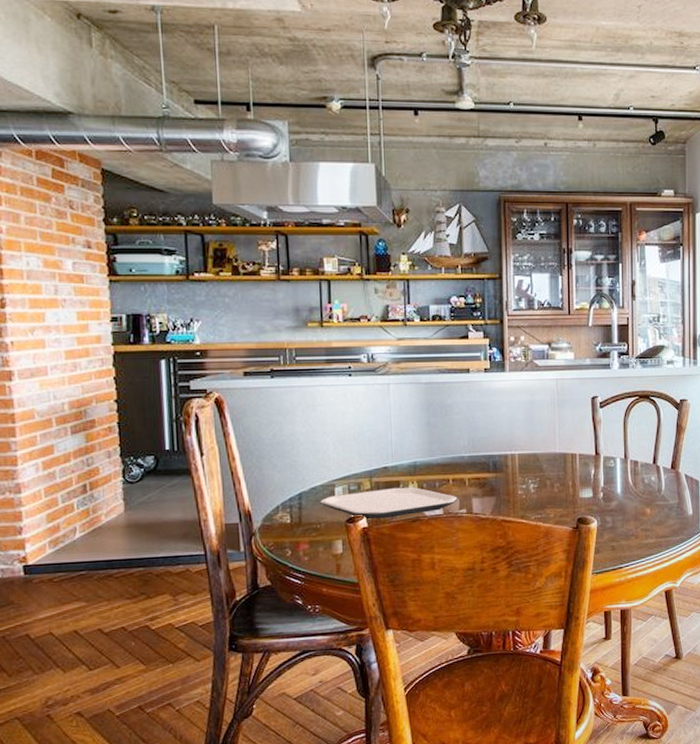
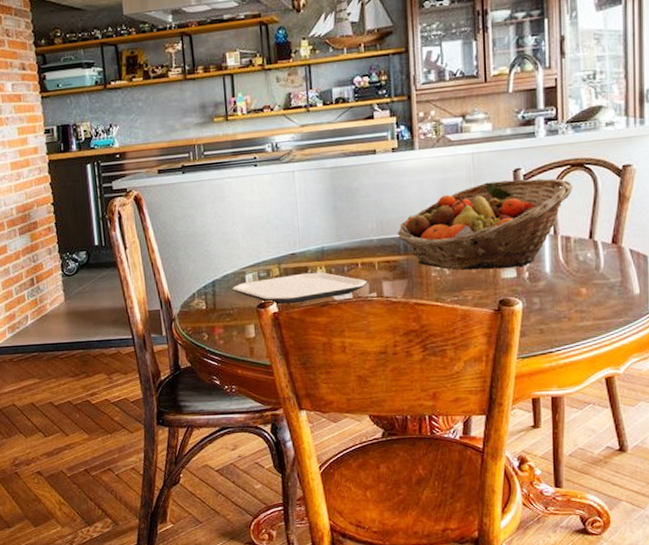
fruit basket: none [487,406,640,490] -> present [397,178,573,271]

